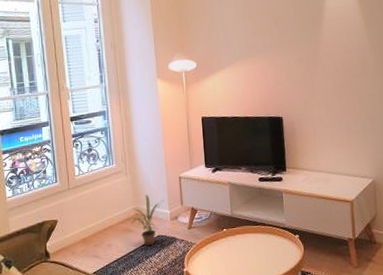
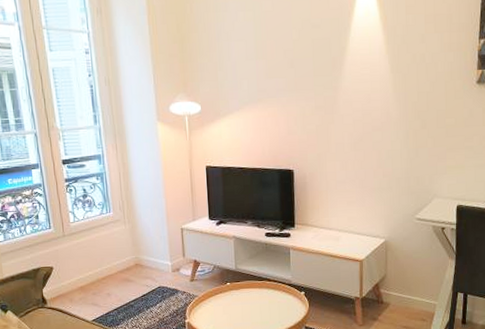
potted plant: present [130,194,164,246] -> none [130,245,165,297]

